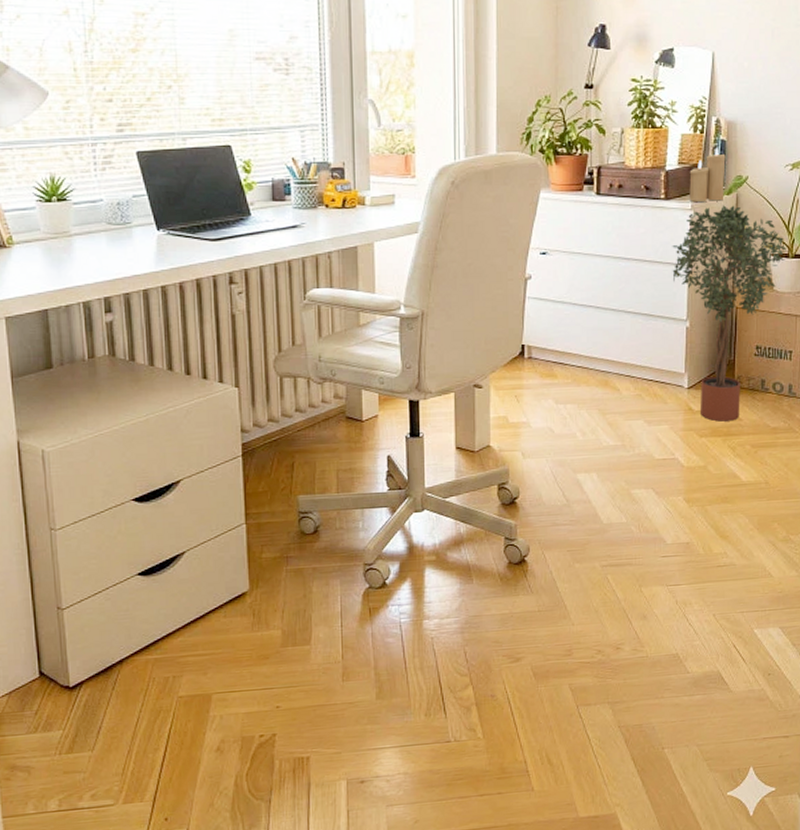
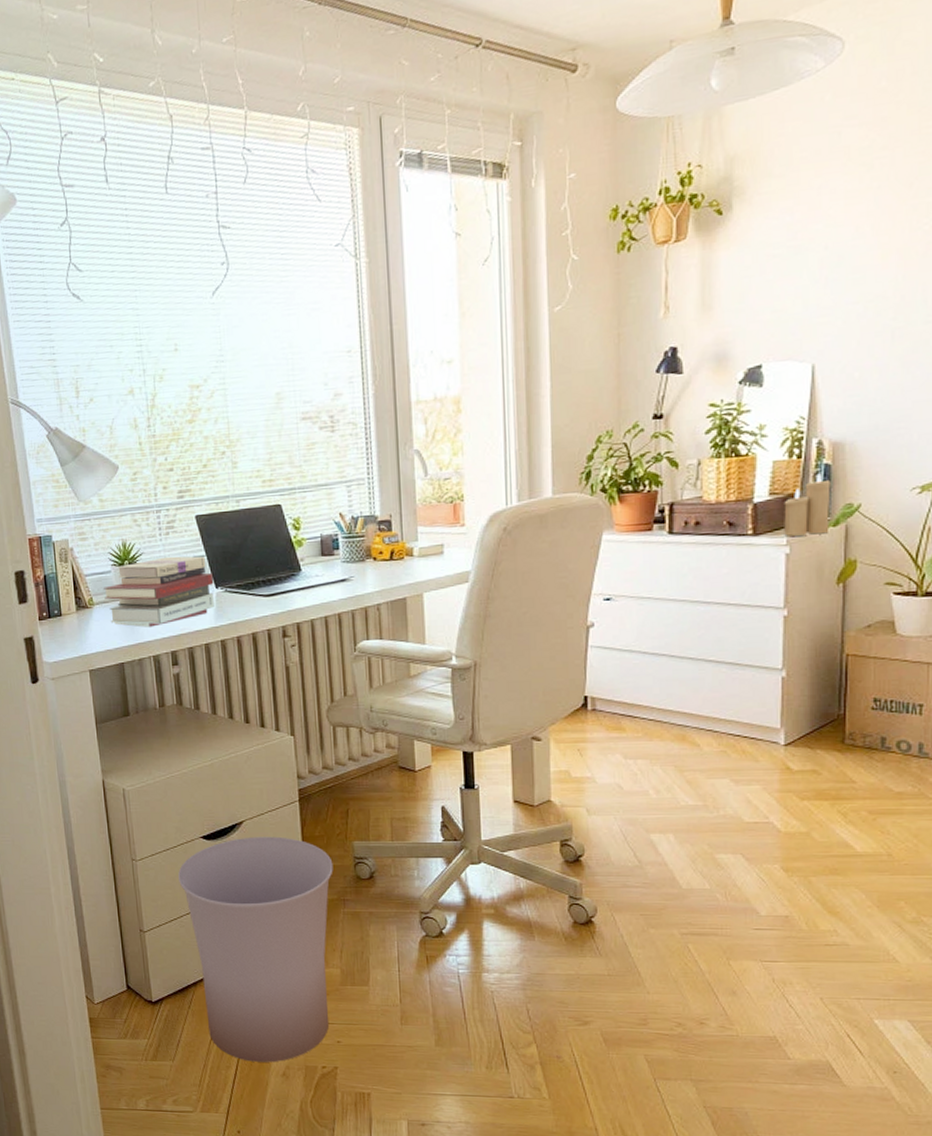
books: none [26,194,155,271] -> present [104,556,214,627]
waste bin: none [105,494,277,741] -> present [178,836,333,1063]
potted tree: present [672,205,787,422] -> none [763,538,914,783]

